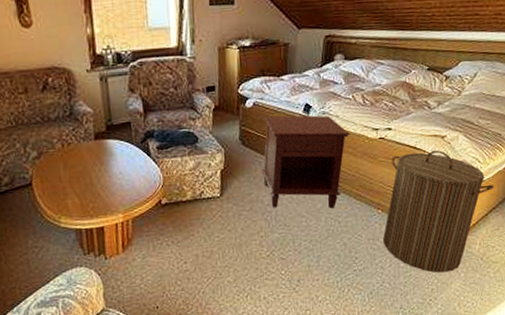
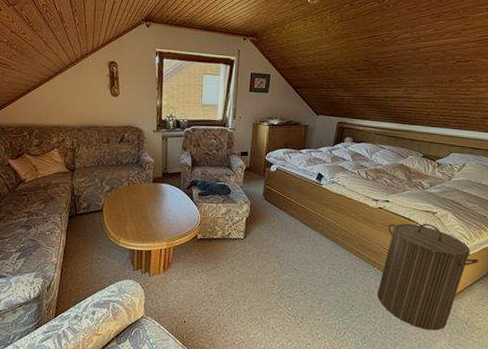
nightstand: present [261,115,350,208] -> none [278,179,354,260]

